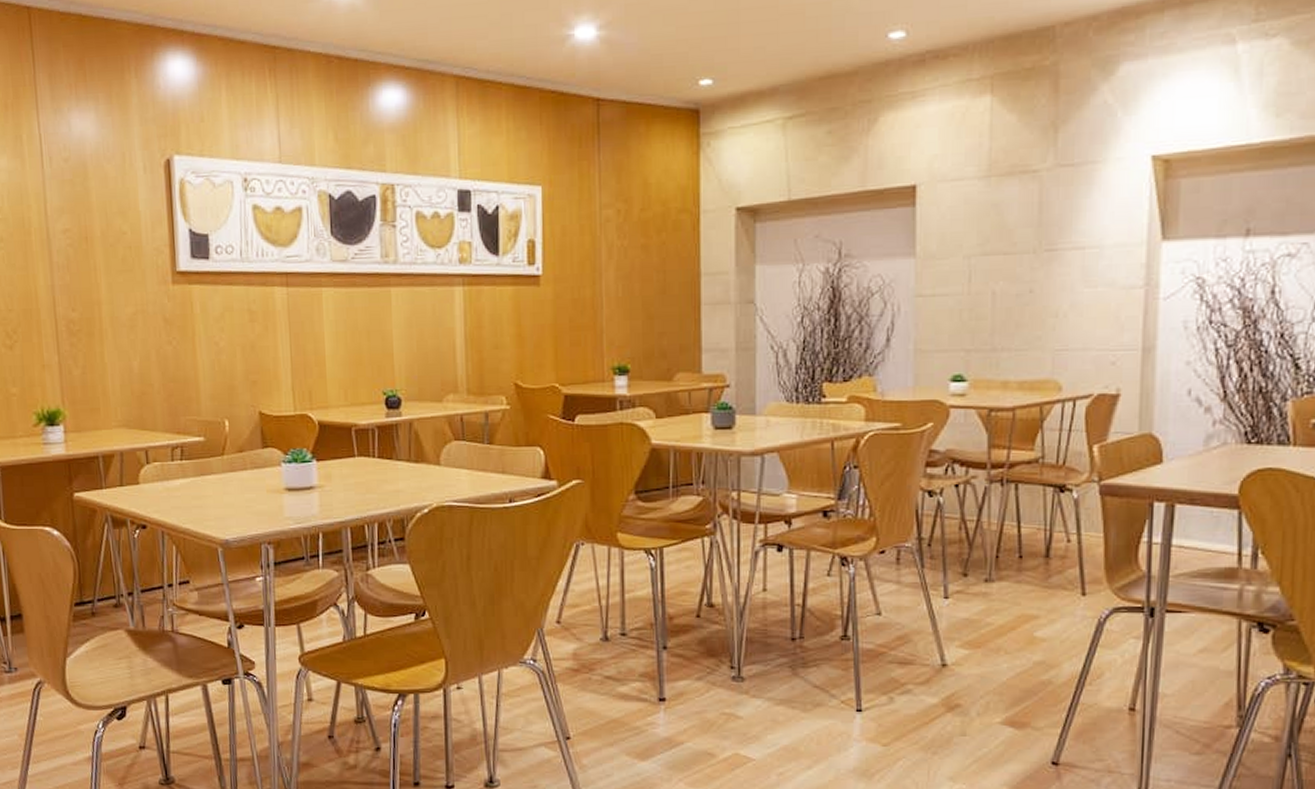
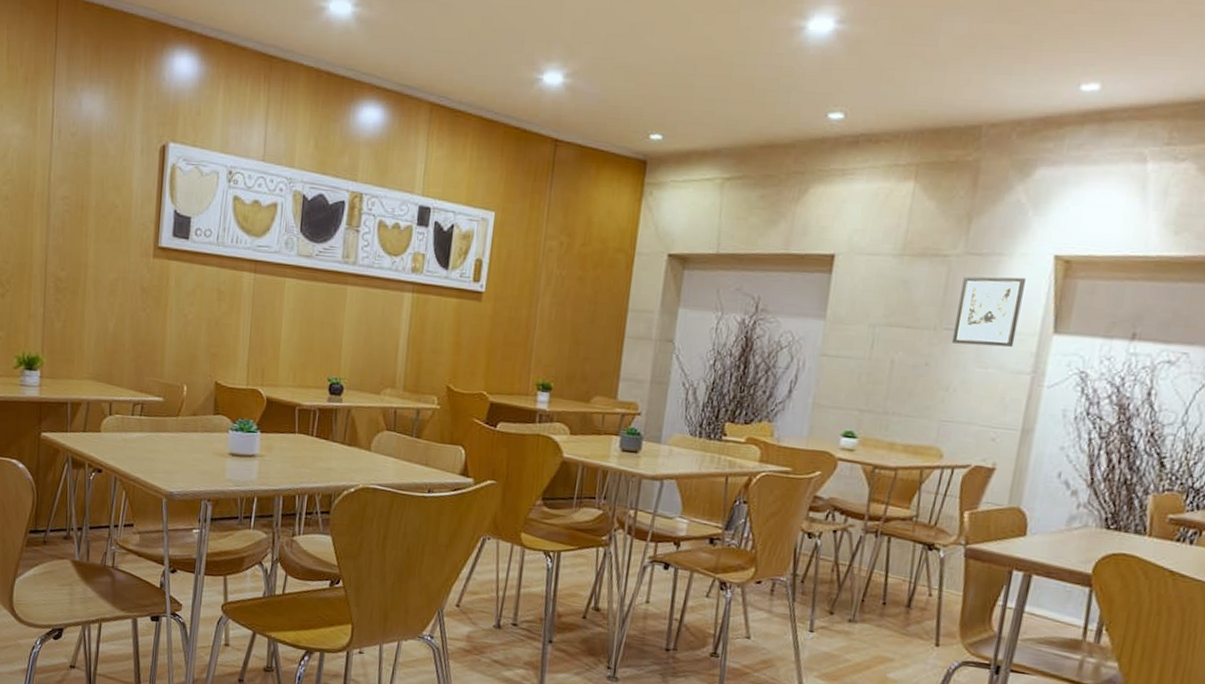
wall art: none [1054,184,1124,265] -> present [951,276,1026,348]

